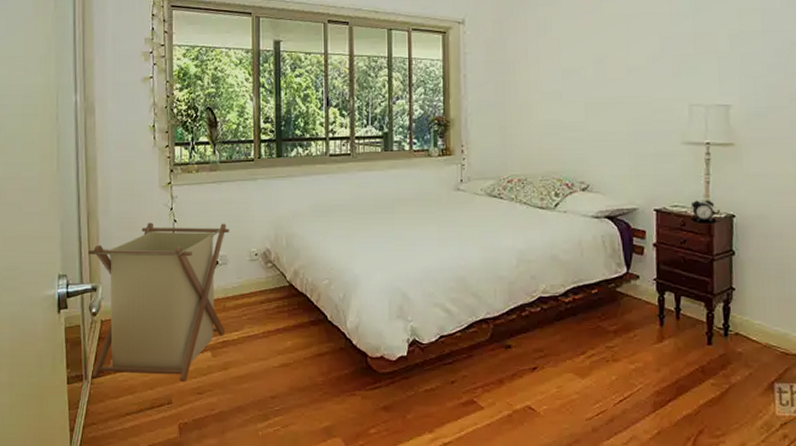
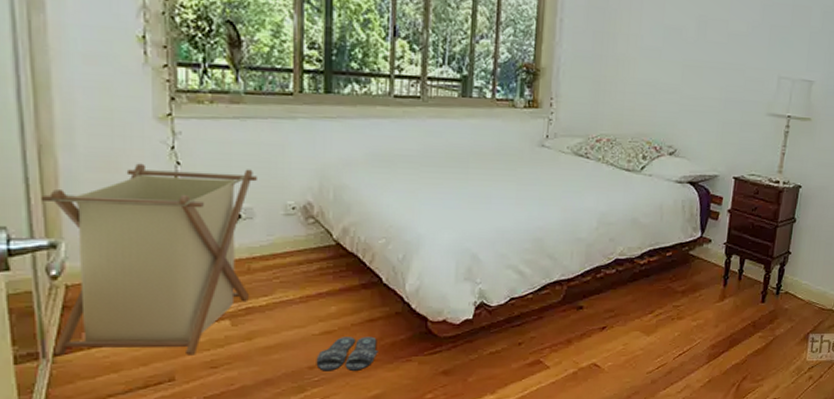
slippers: none [277,369,327,402] -> present [316,336,378,371]
alarm clock: present [691,198,717,225] -> none [764,169,786,194]

